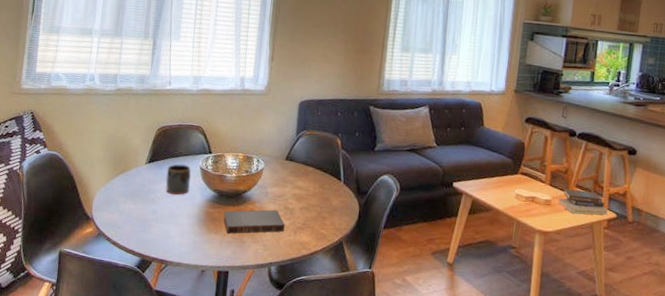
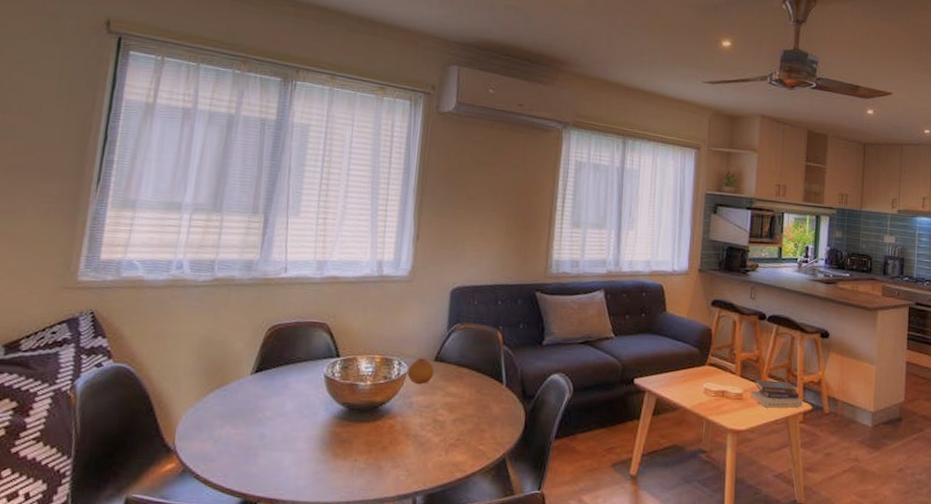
mug: present [165,163,191,195] -> none [278,371,313,413]
book: present [223,209,285,234] -> none [354,424,434,458]
fruit: none [264,157,286,178] -> present [407,358,435,384]

